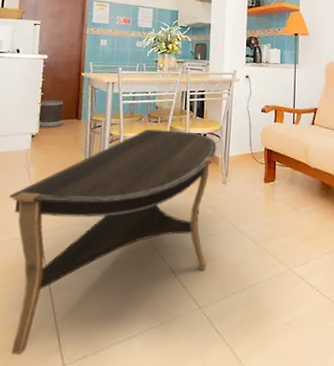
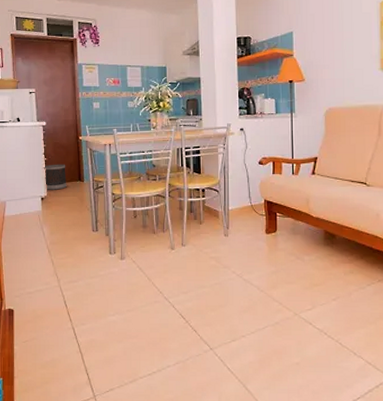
coffee table: present [9,128,217,356] -> none [29,186,216,388]

